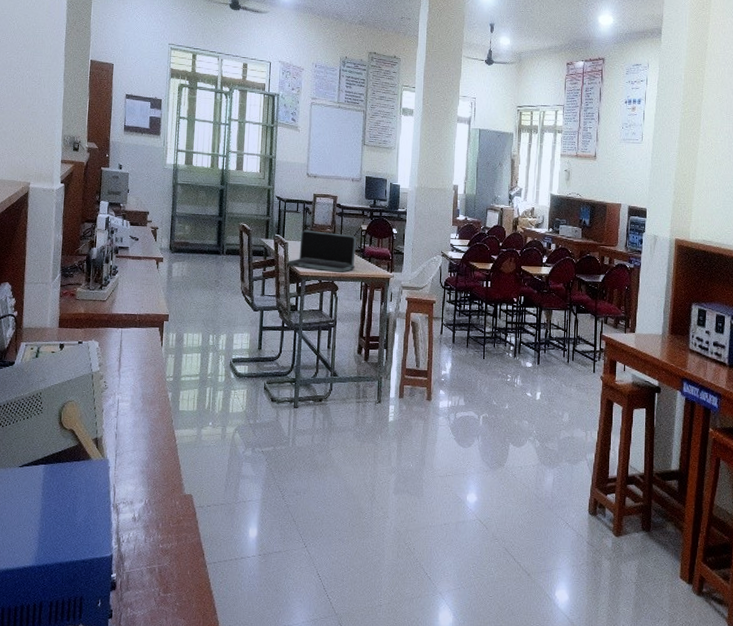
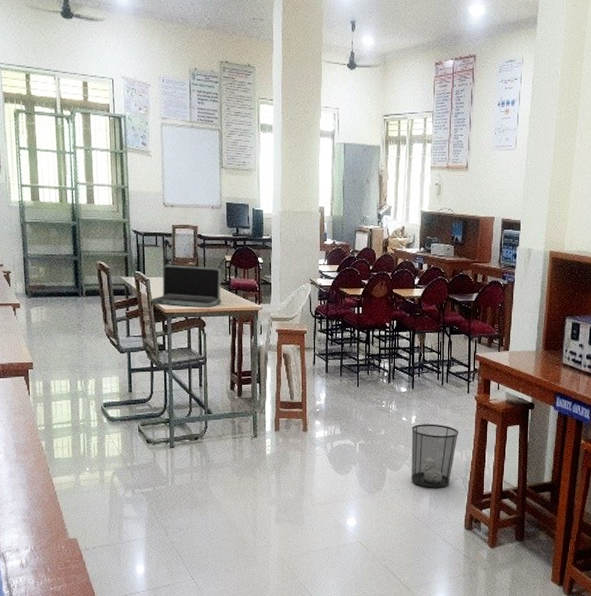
waste bin: none [534,400,584,468] -> present [411,424,459,488]

